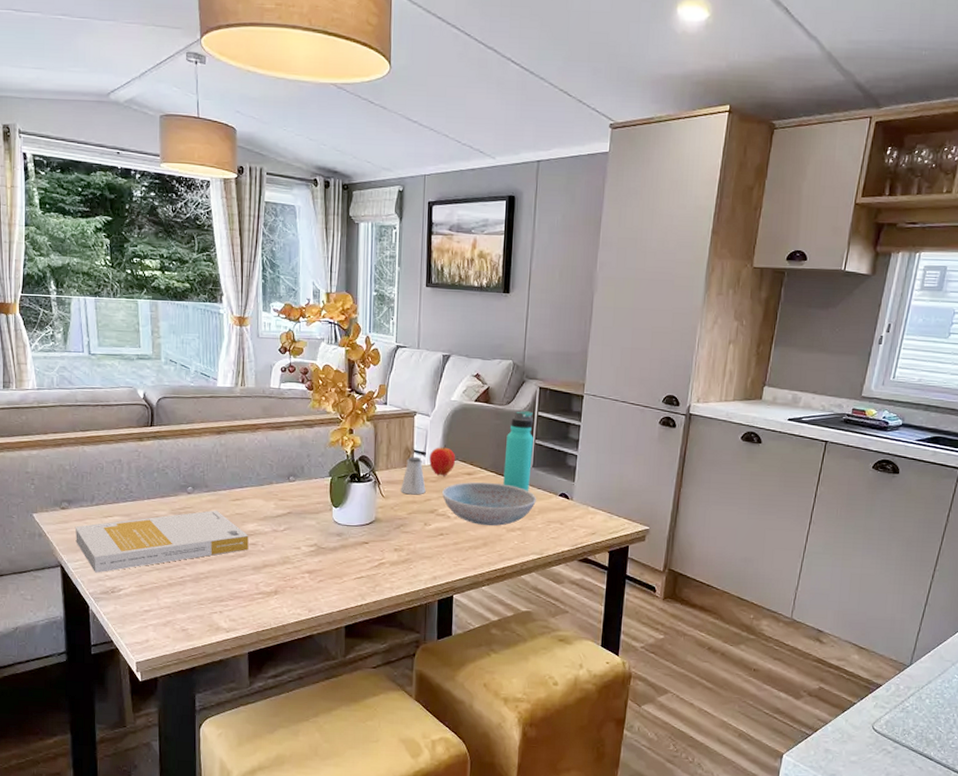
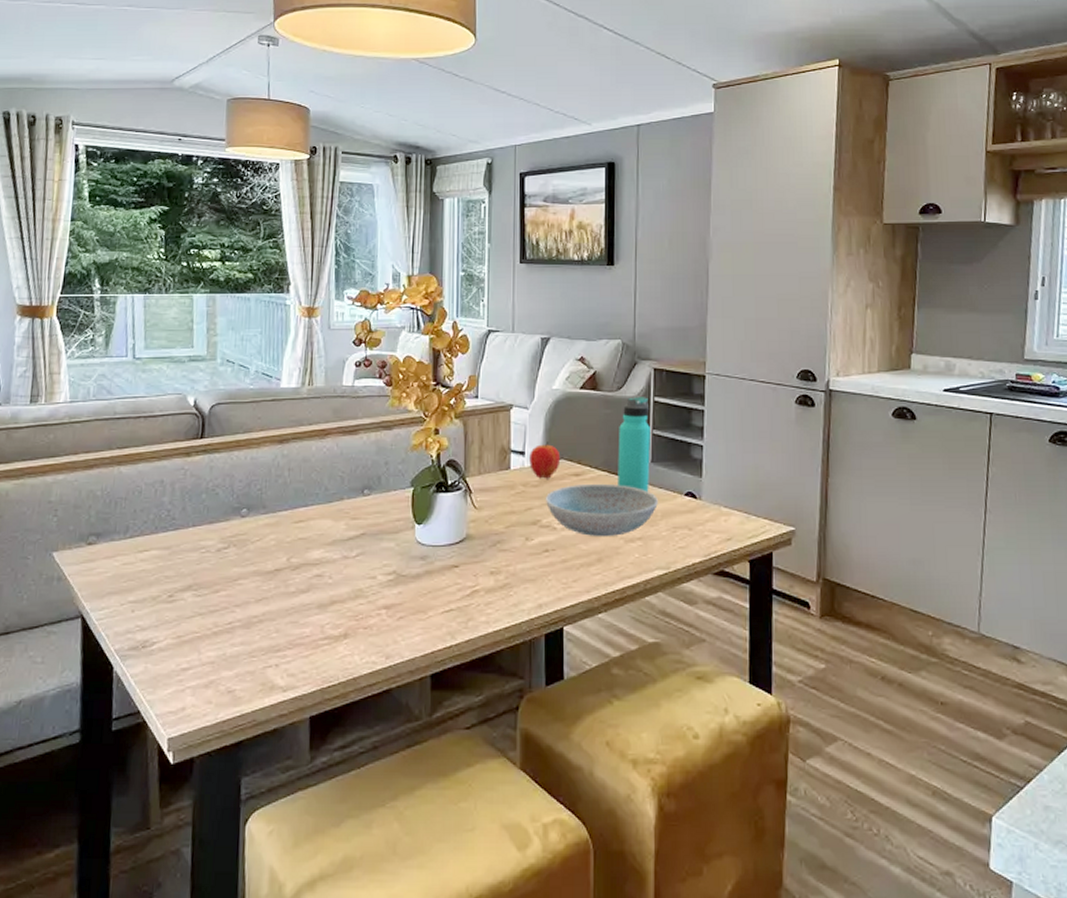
book: present [75,510,249,573] -> none [102,535,314,623]
saltshaker: present [401,456,426,495] -> none [496,457,526,504]

